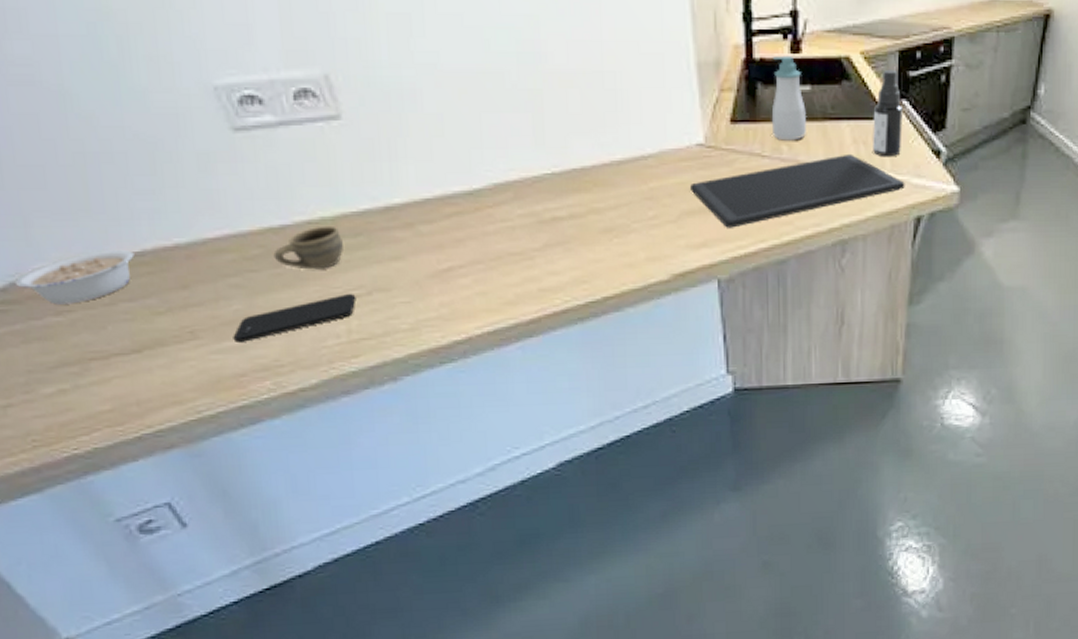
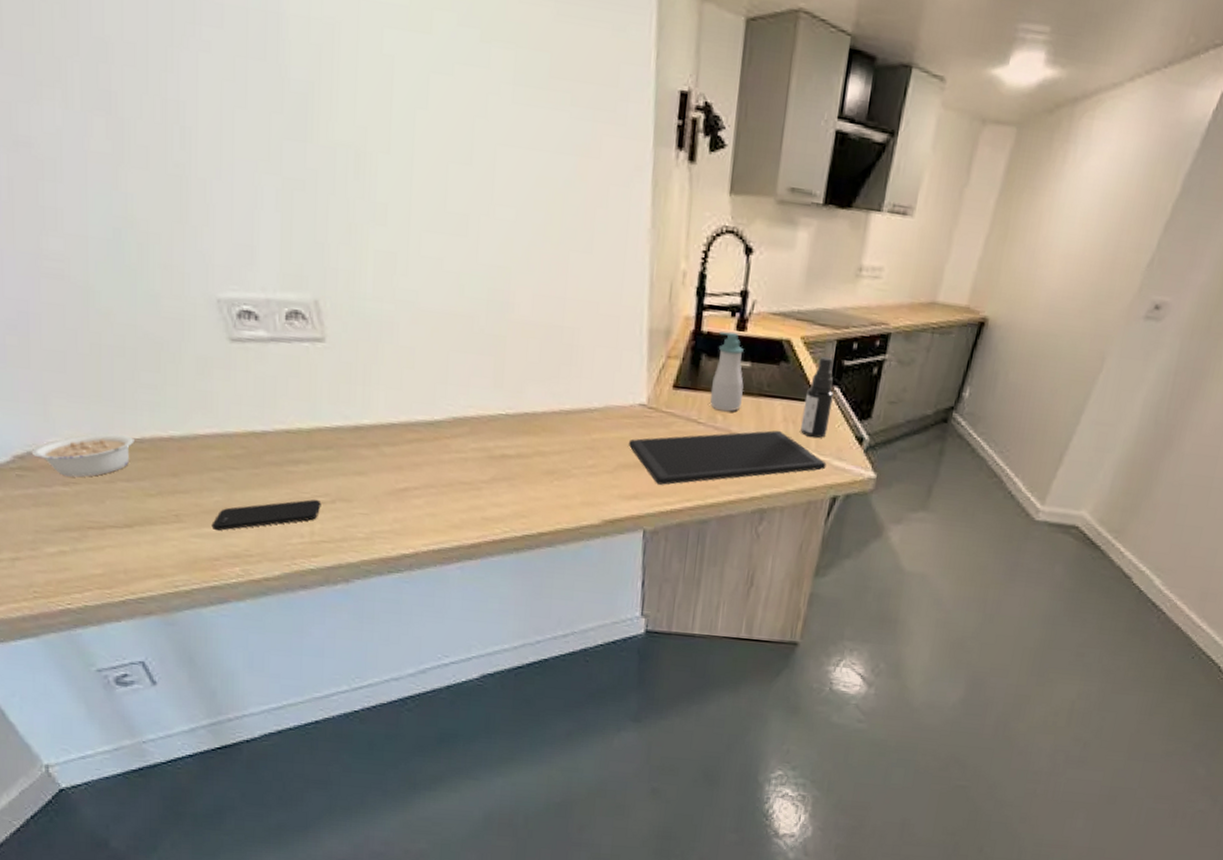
cup: present [273,225,343,270] -> none [254,436,315,475]

